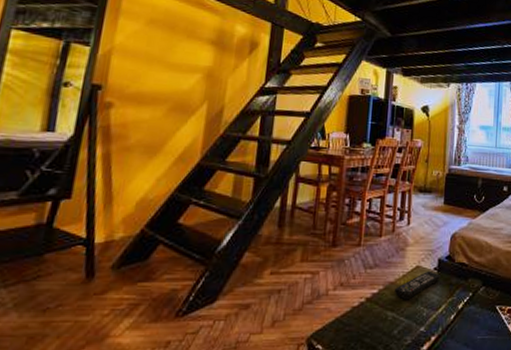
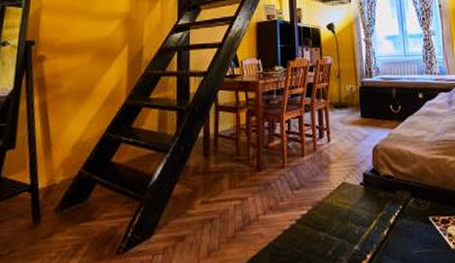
remote control: present [395,270,441,300] -> none [324,186,369,219]

